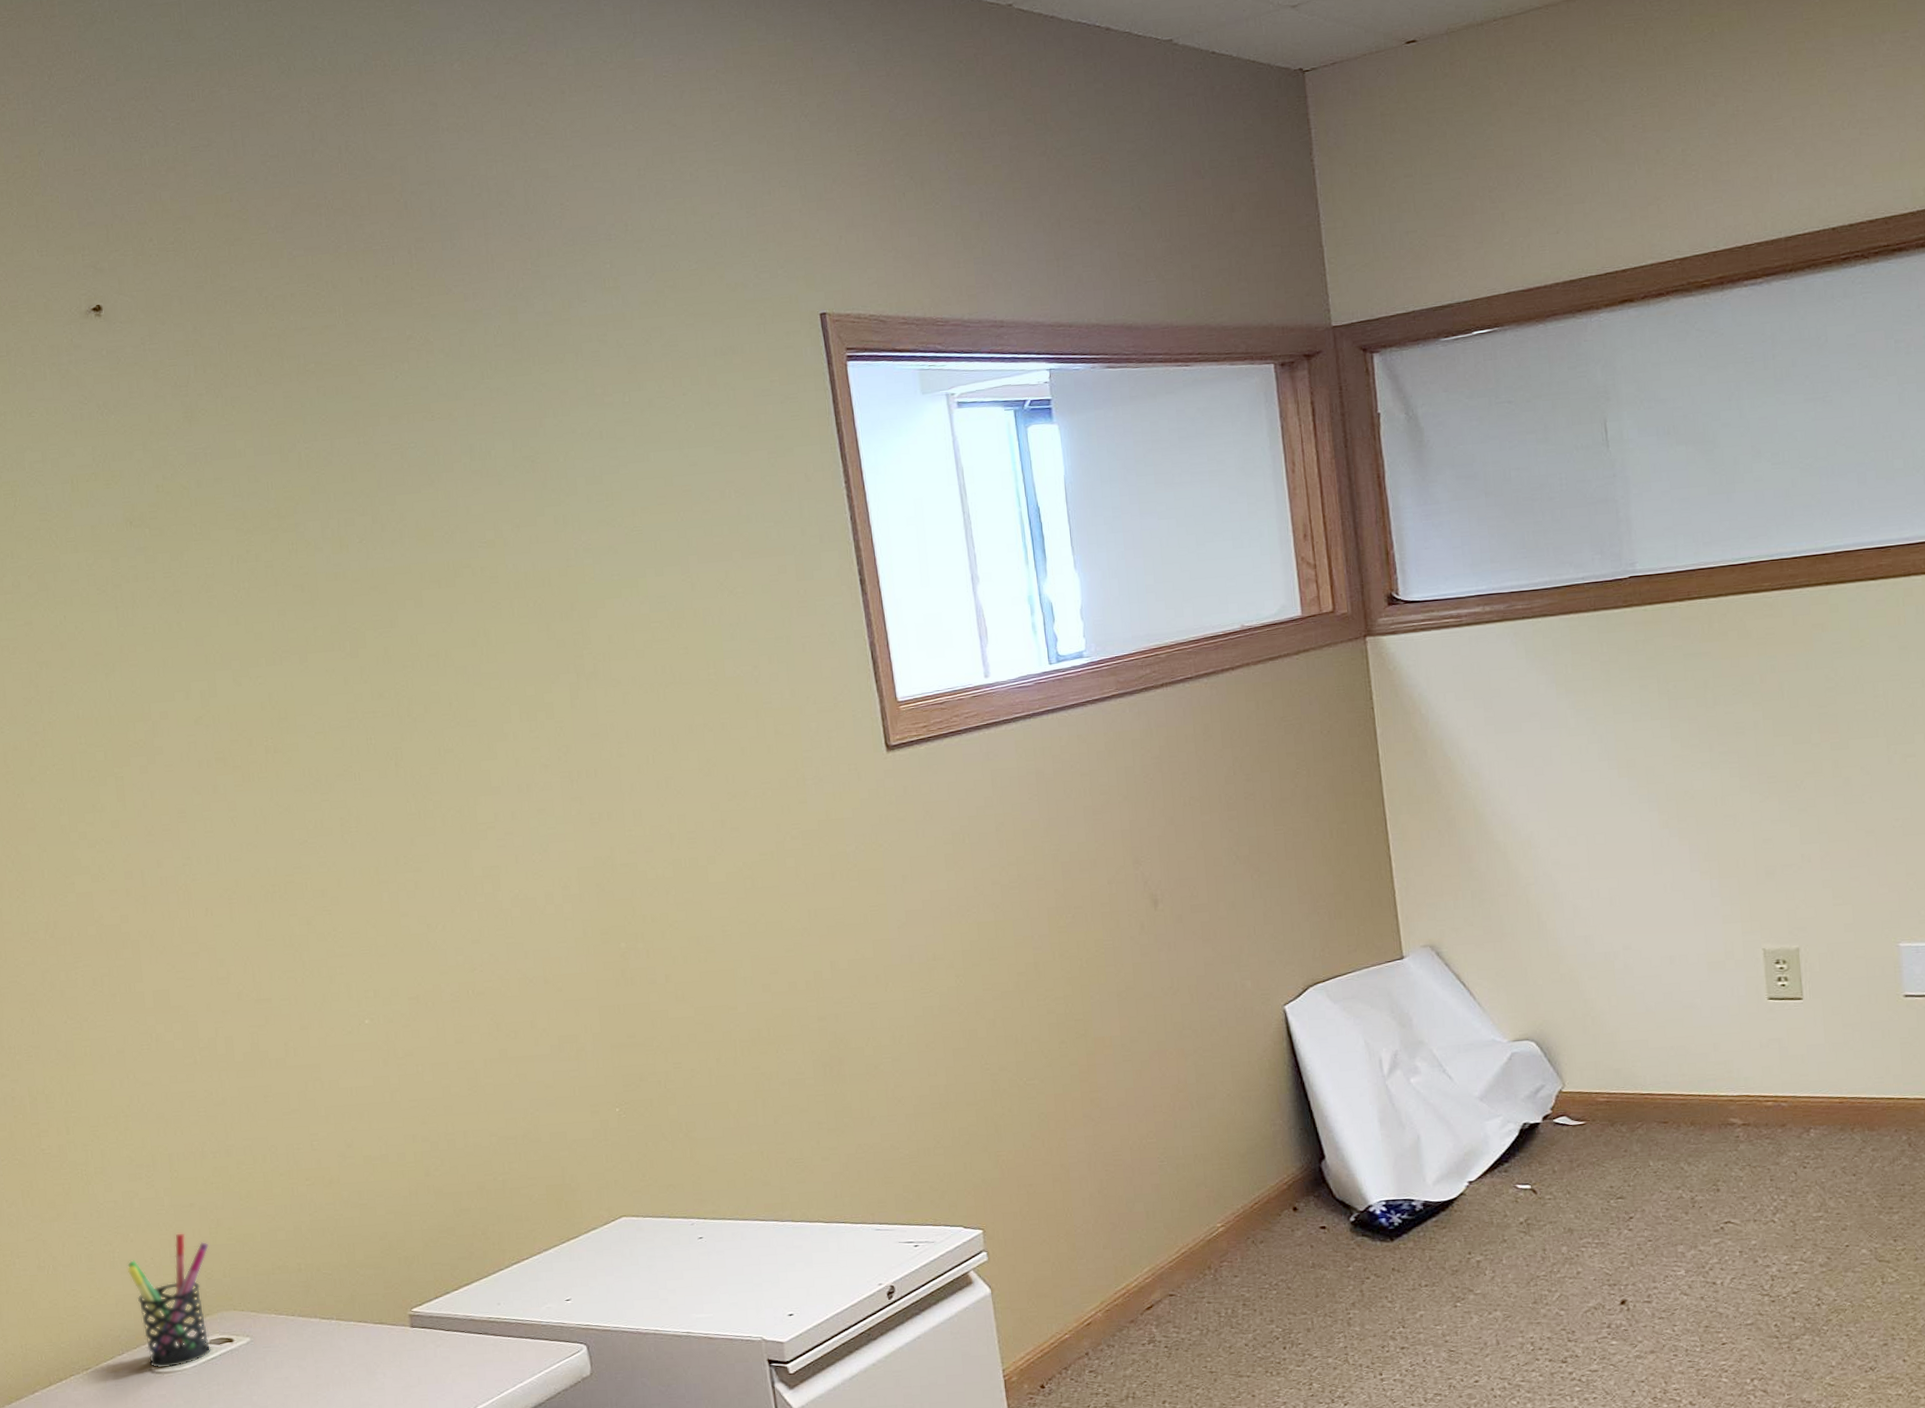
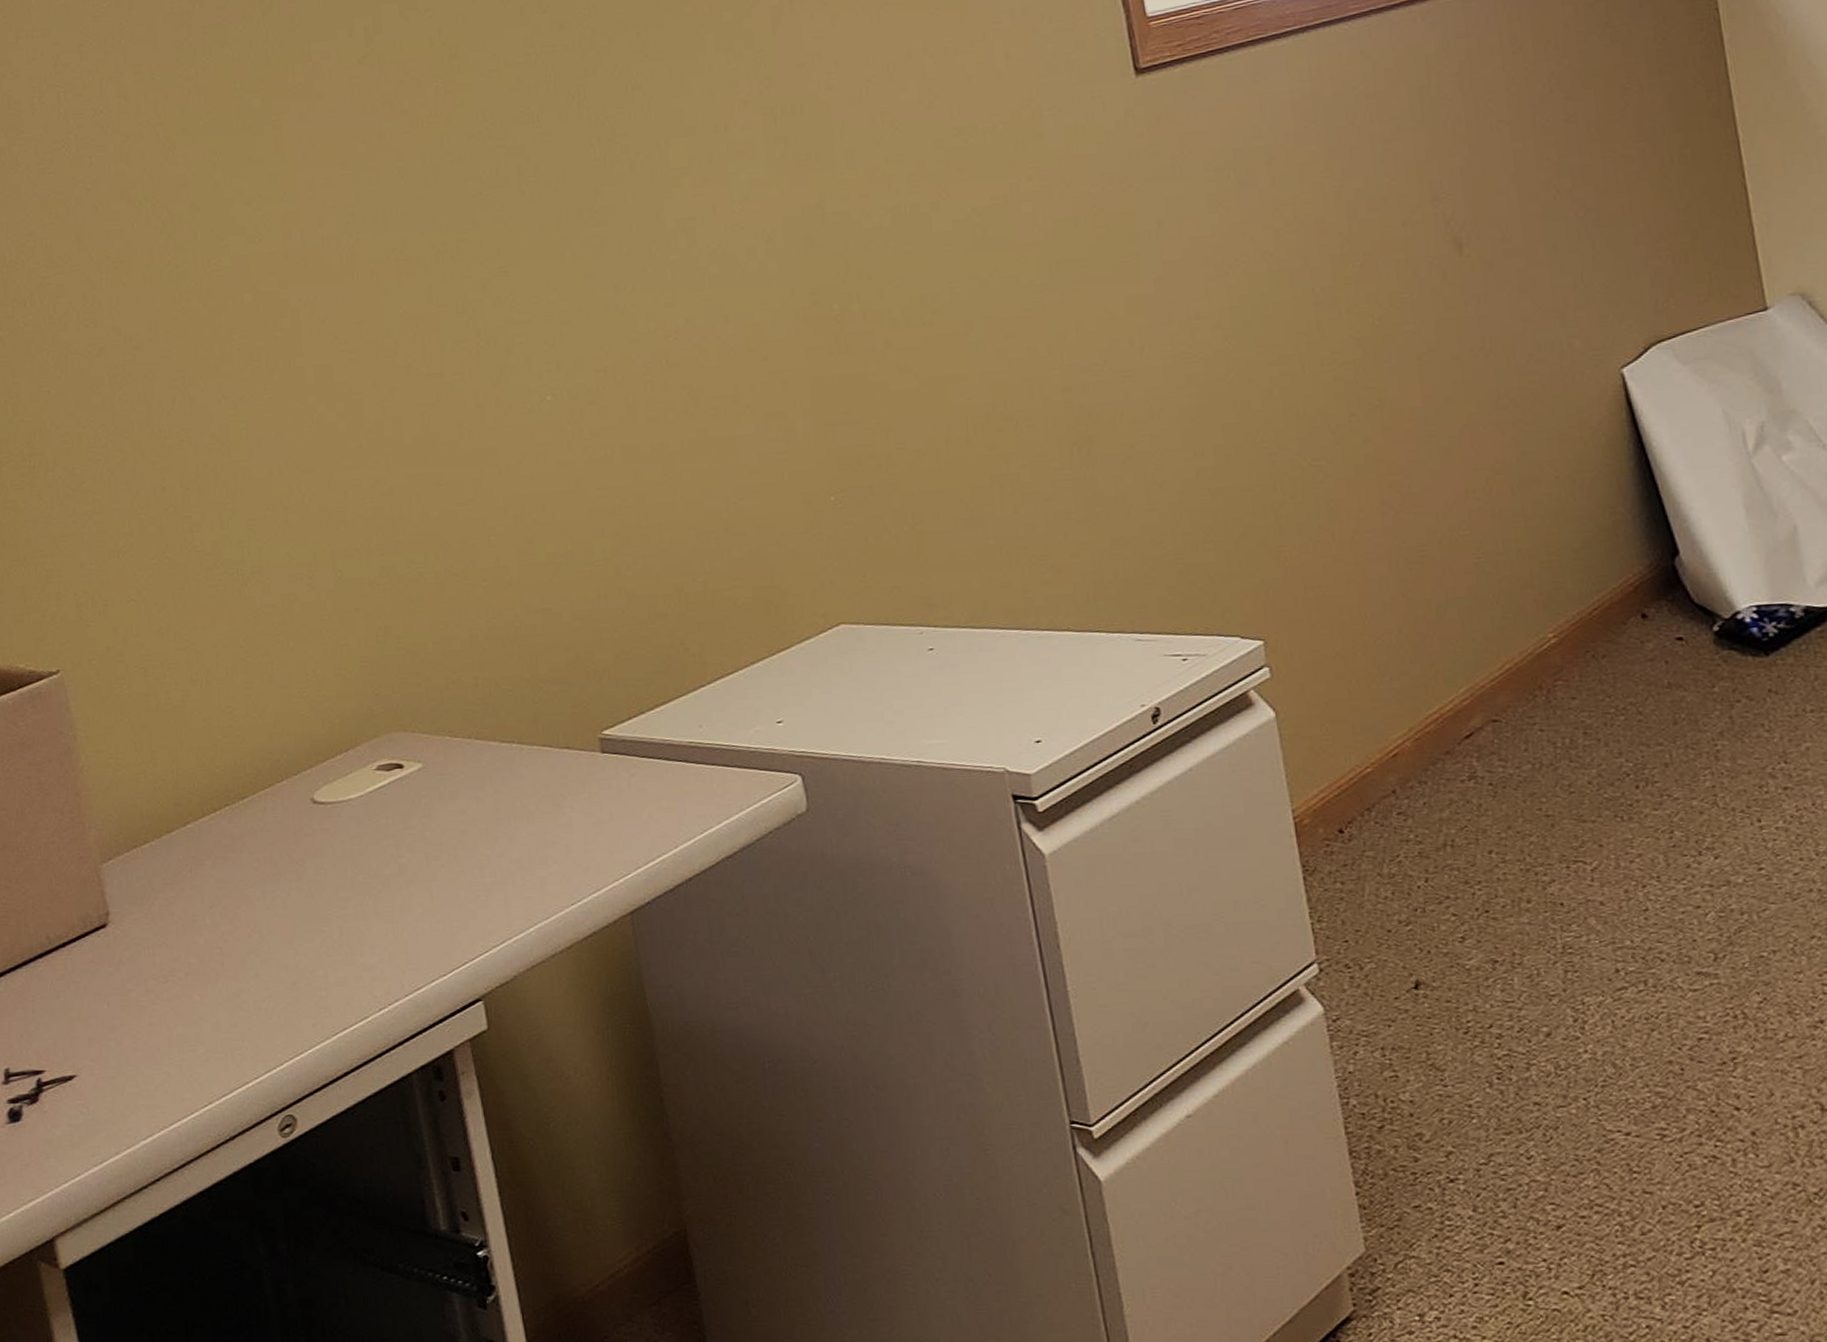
pen holder: present [127,1233,212,1369] -> none [286,642,380,799]

